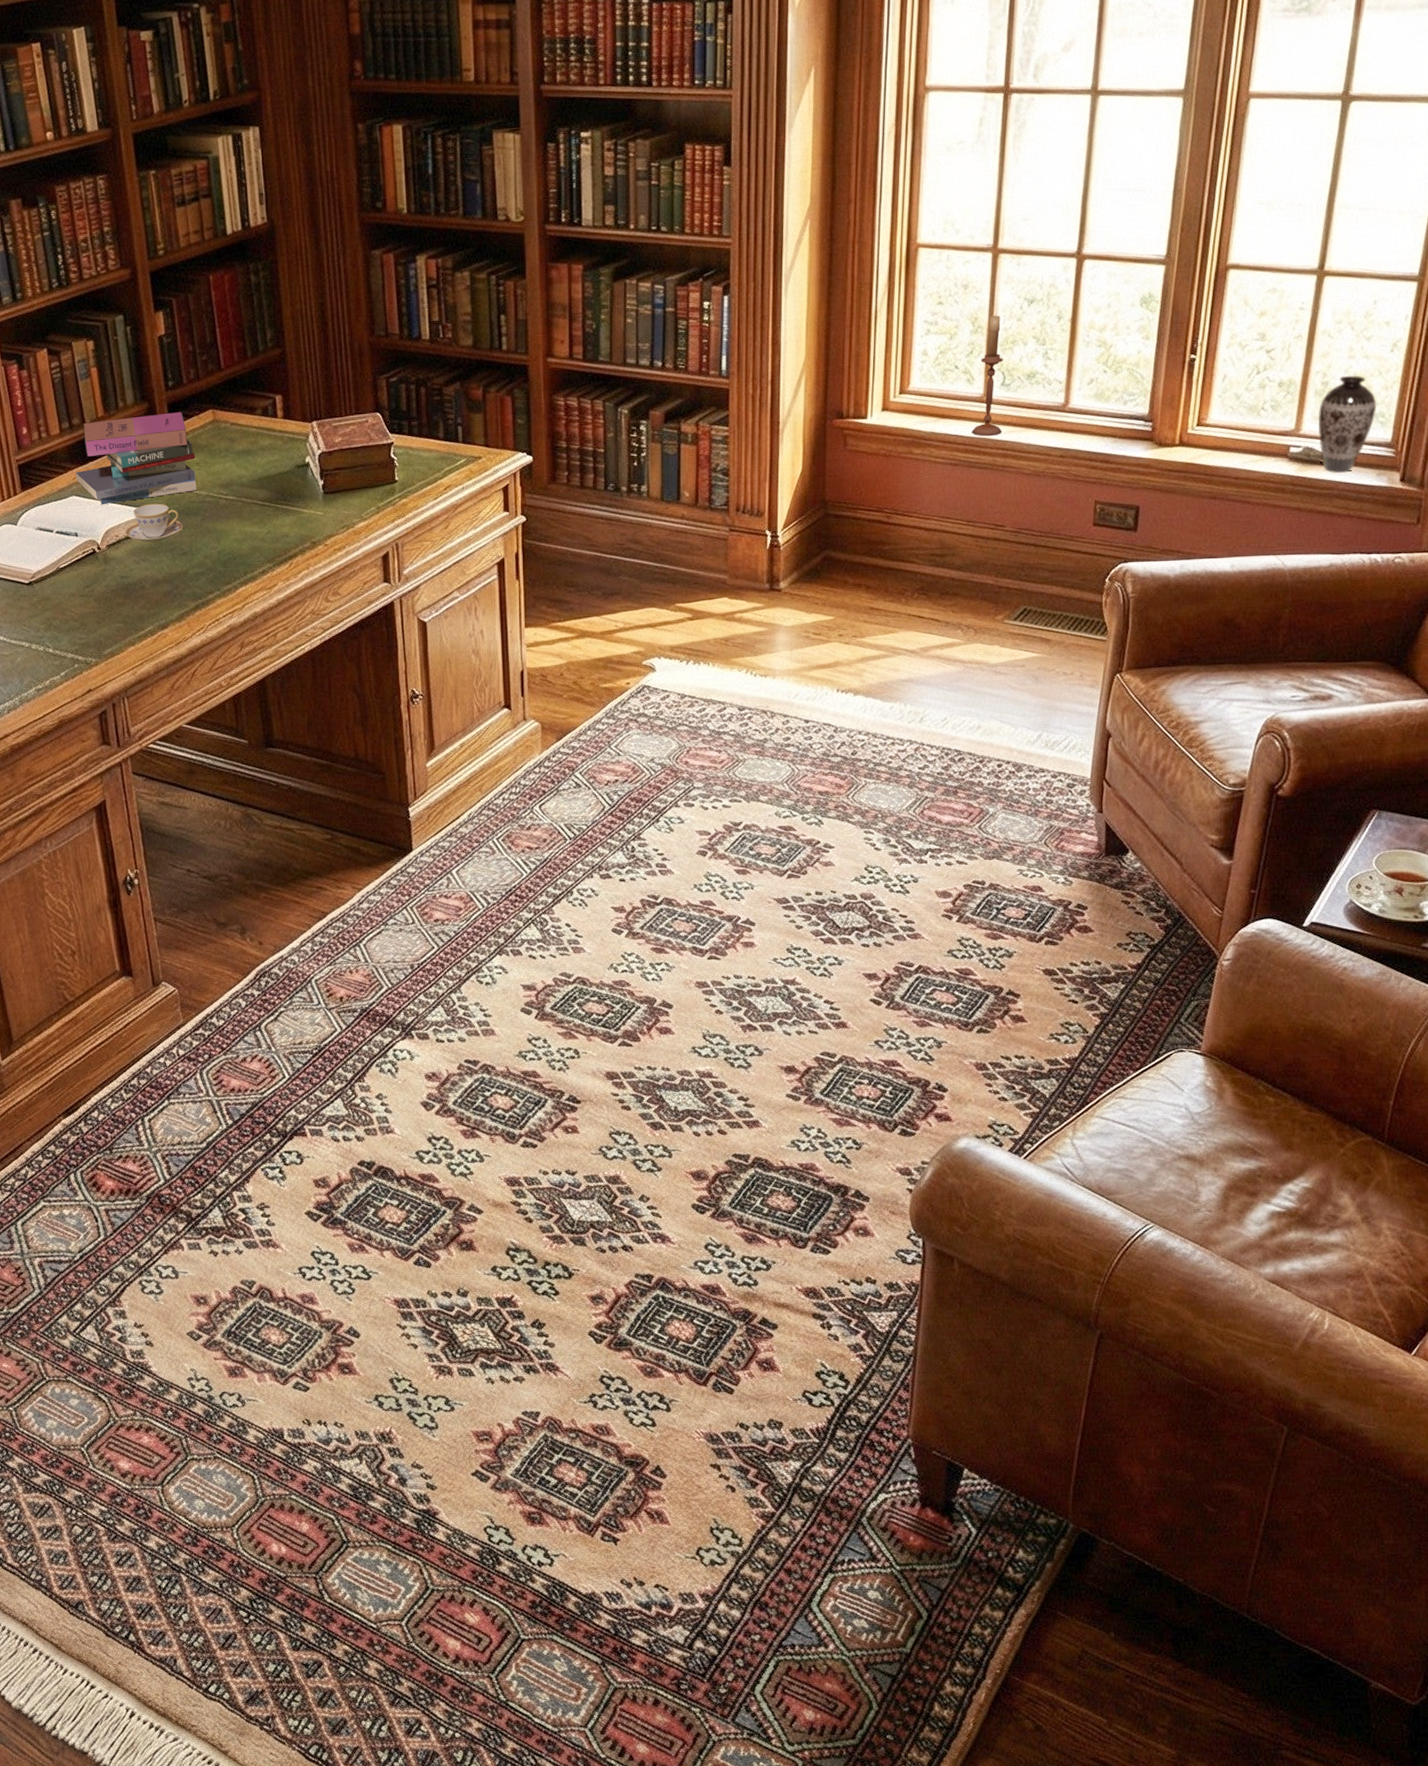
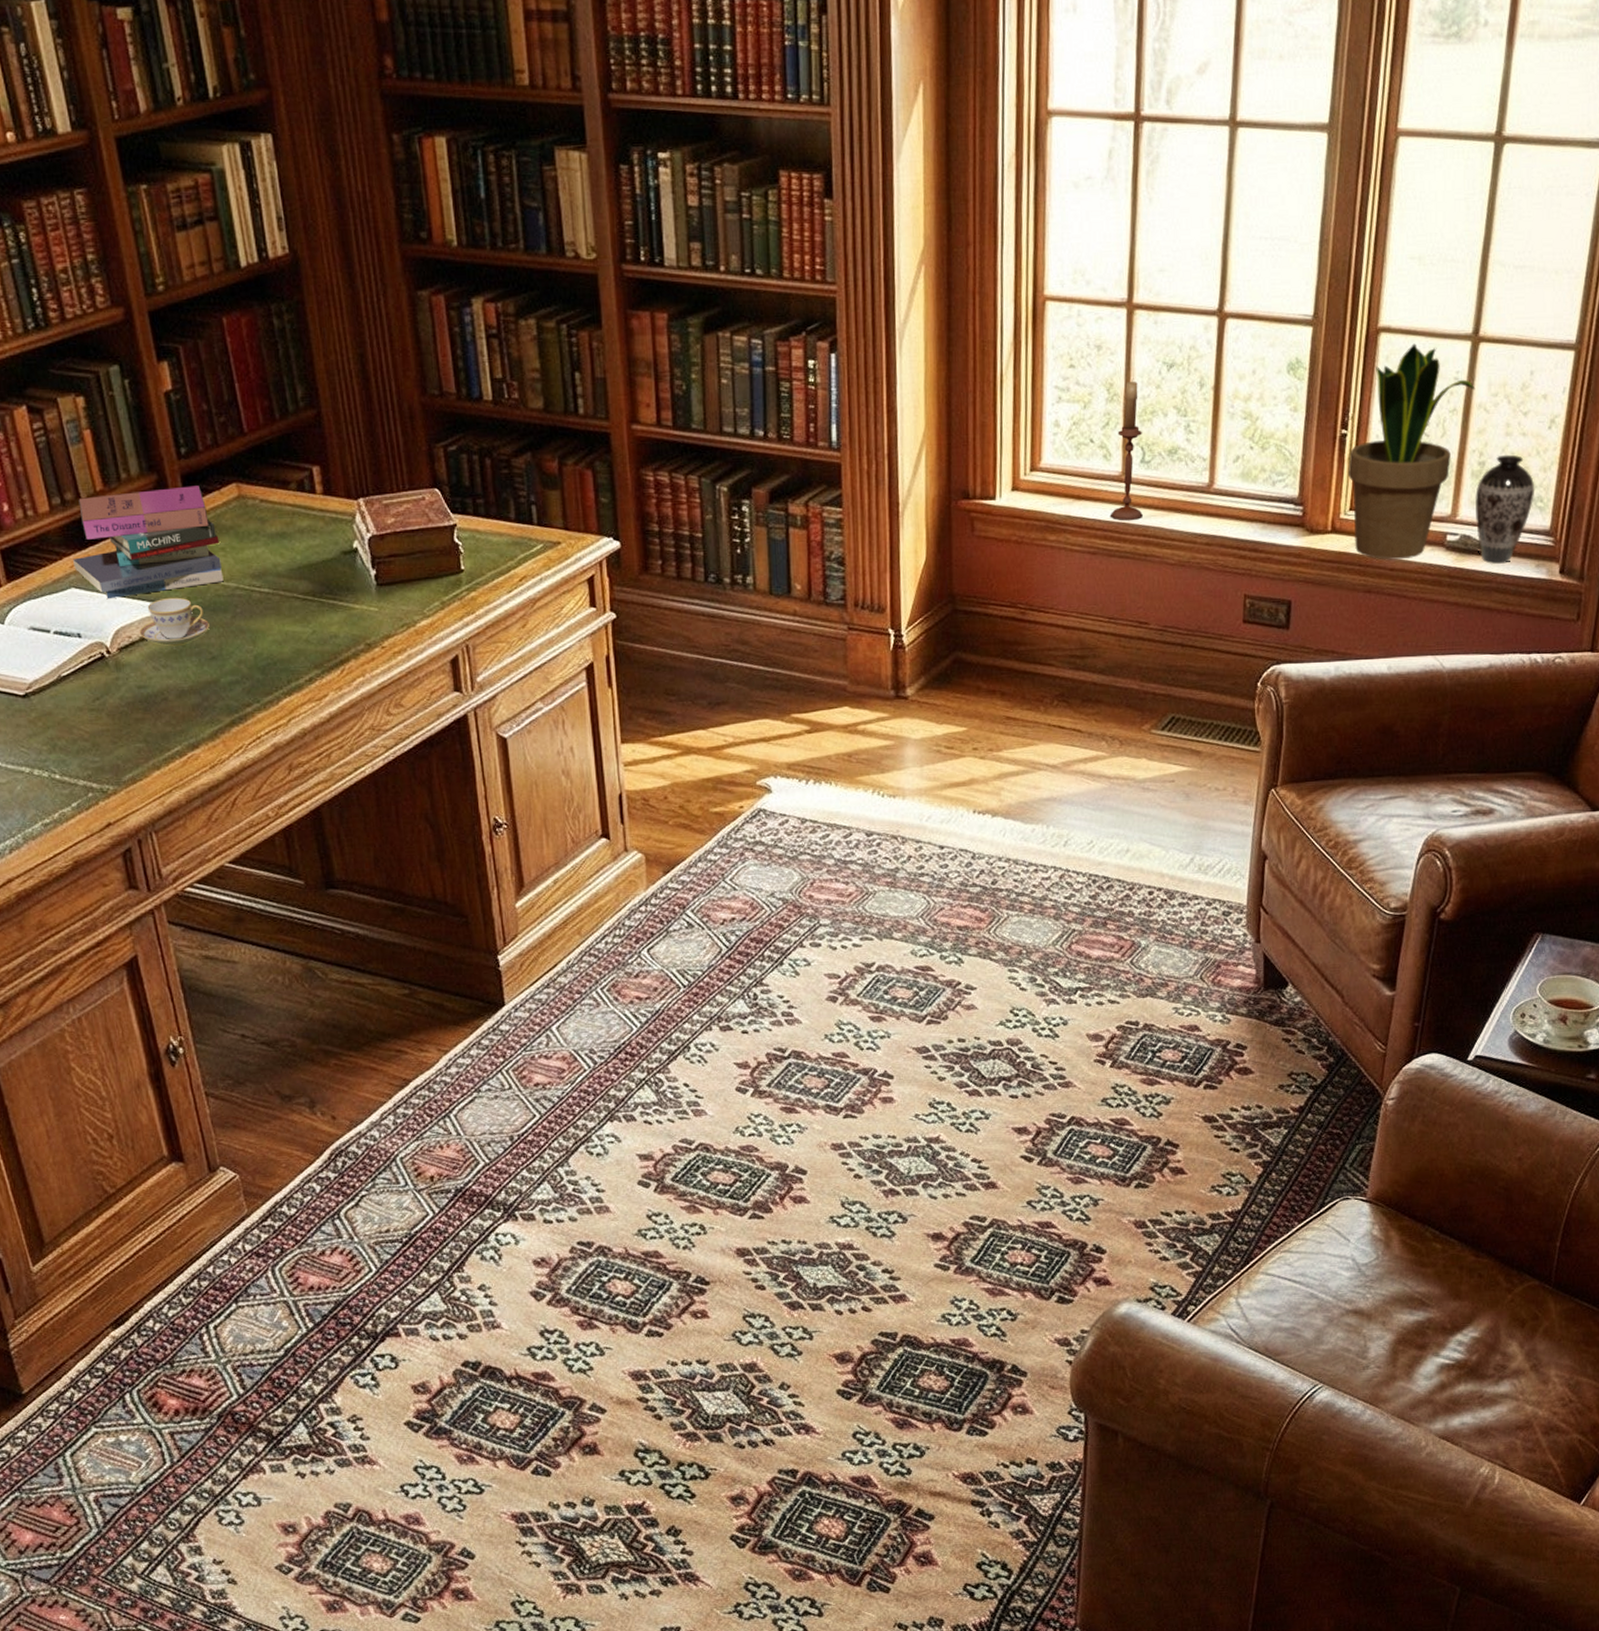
potted plant: none [1196,278,1320,470] -> present [1348,343,1476,560]

